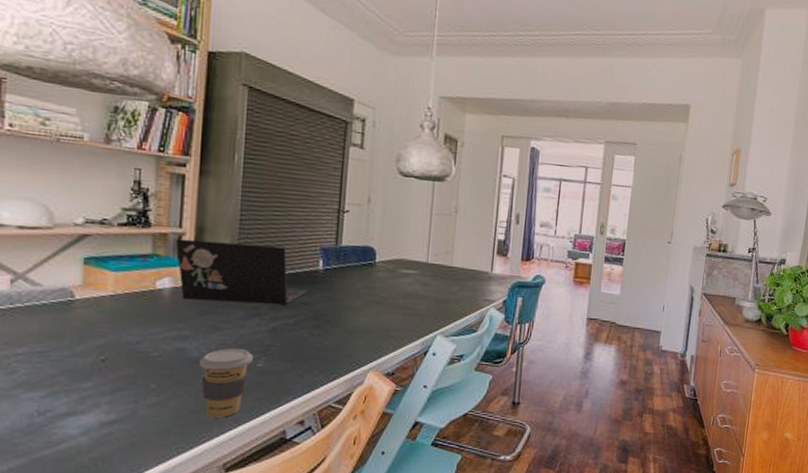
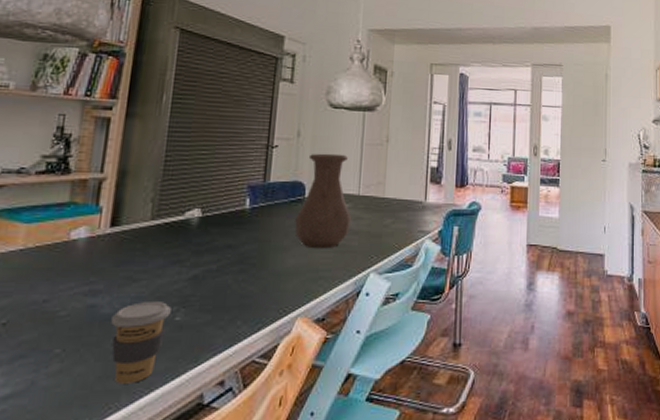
laptop: present [175,238,308,305] -> none [95,184,233,250]
vase: none [366,220,421,311] -> present [295,153,352,249]

